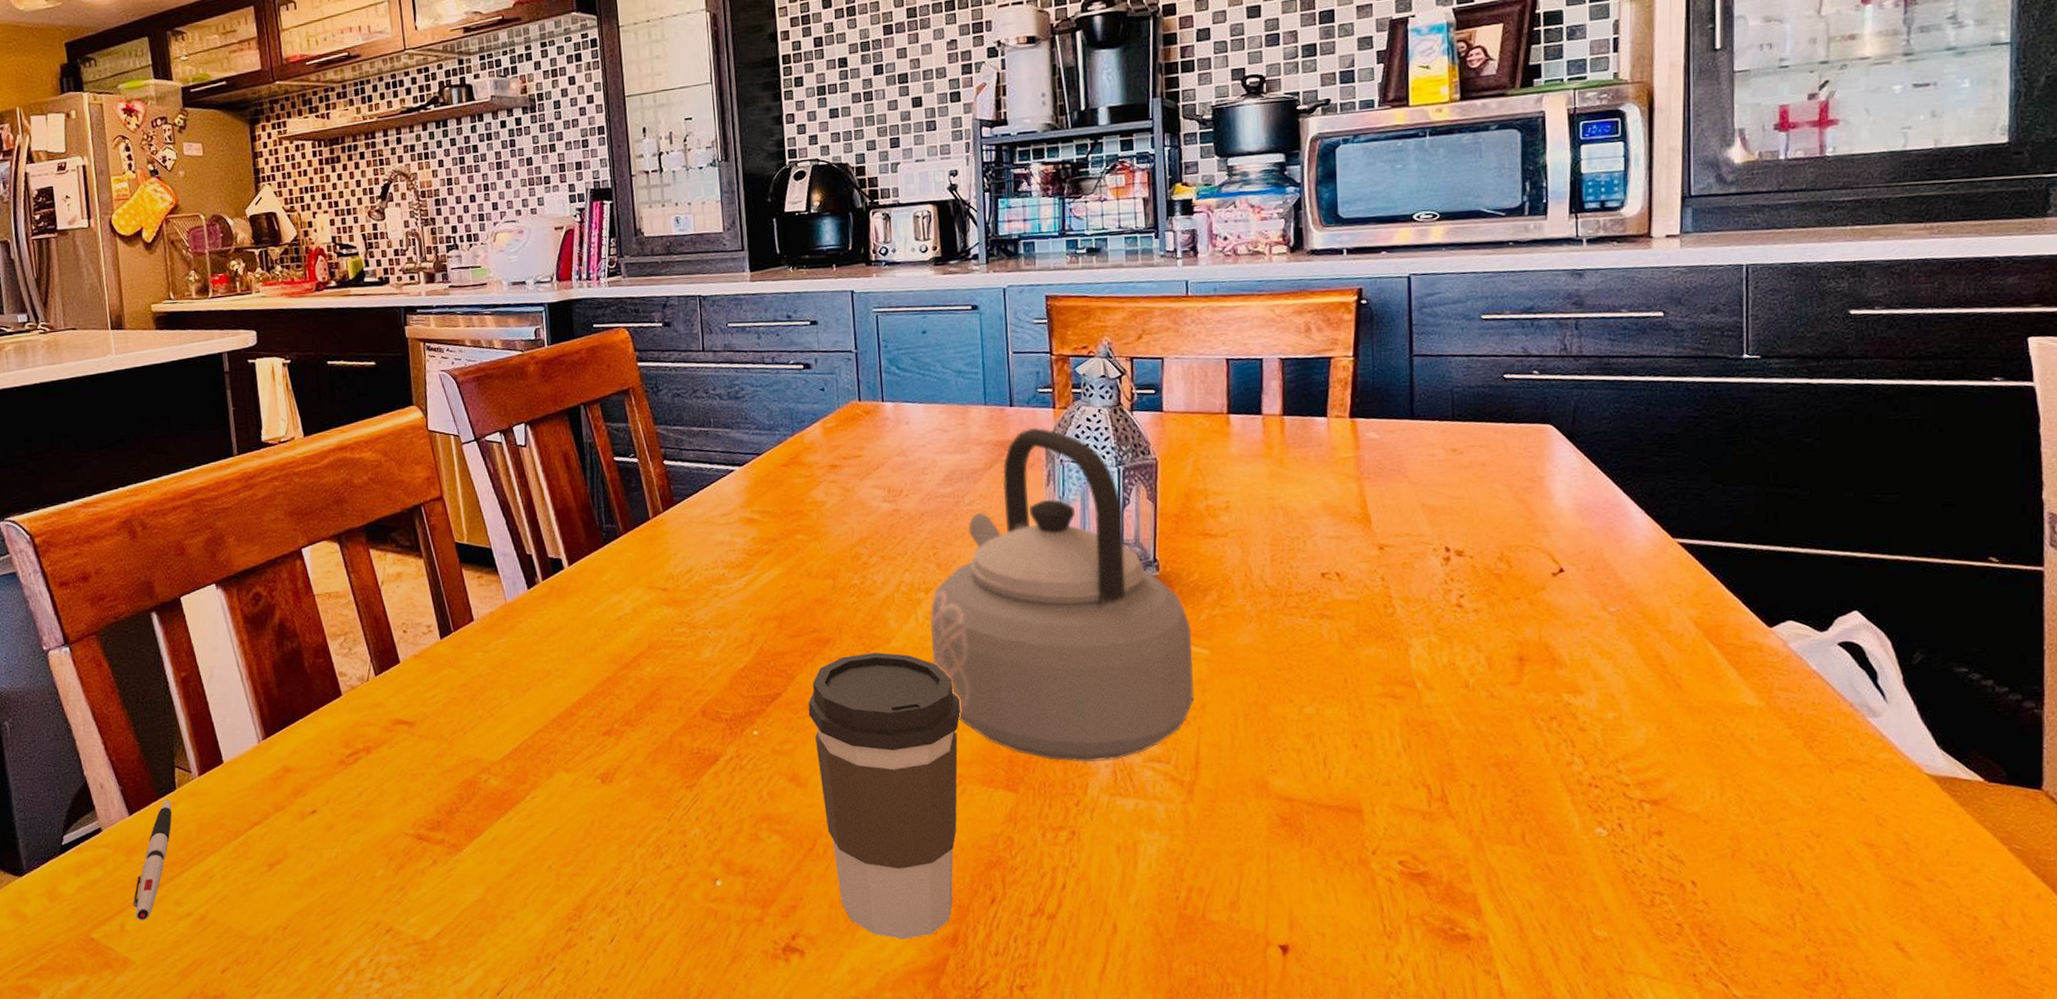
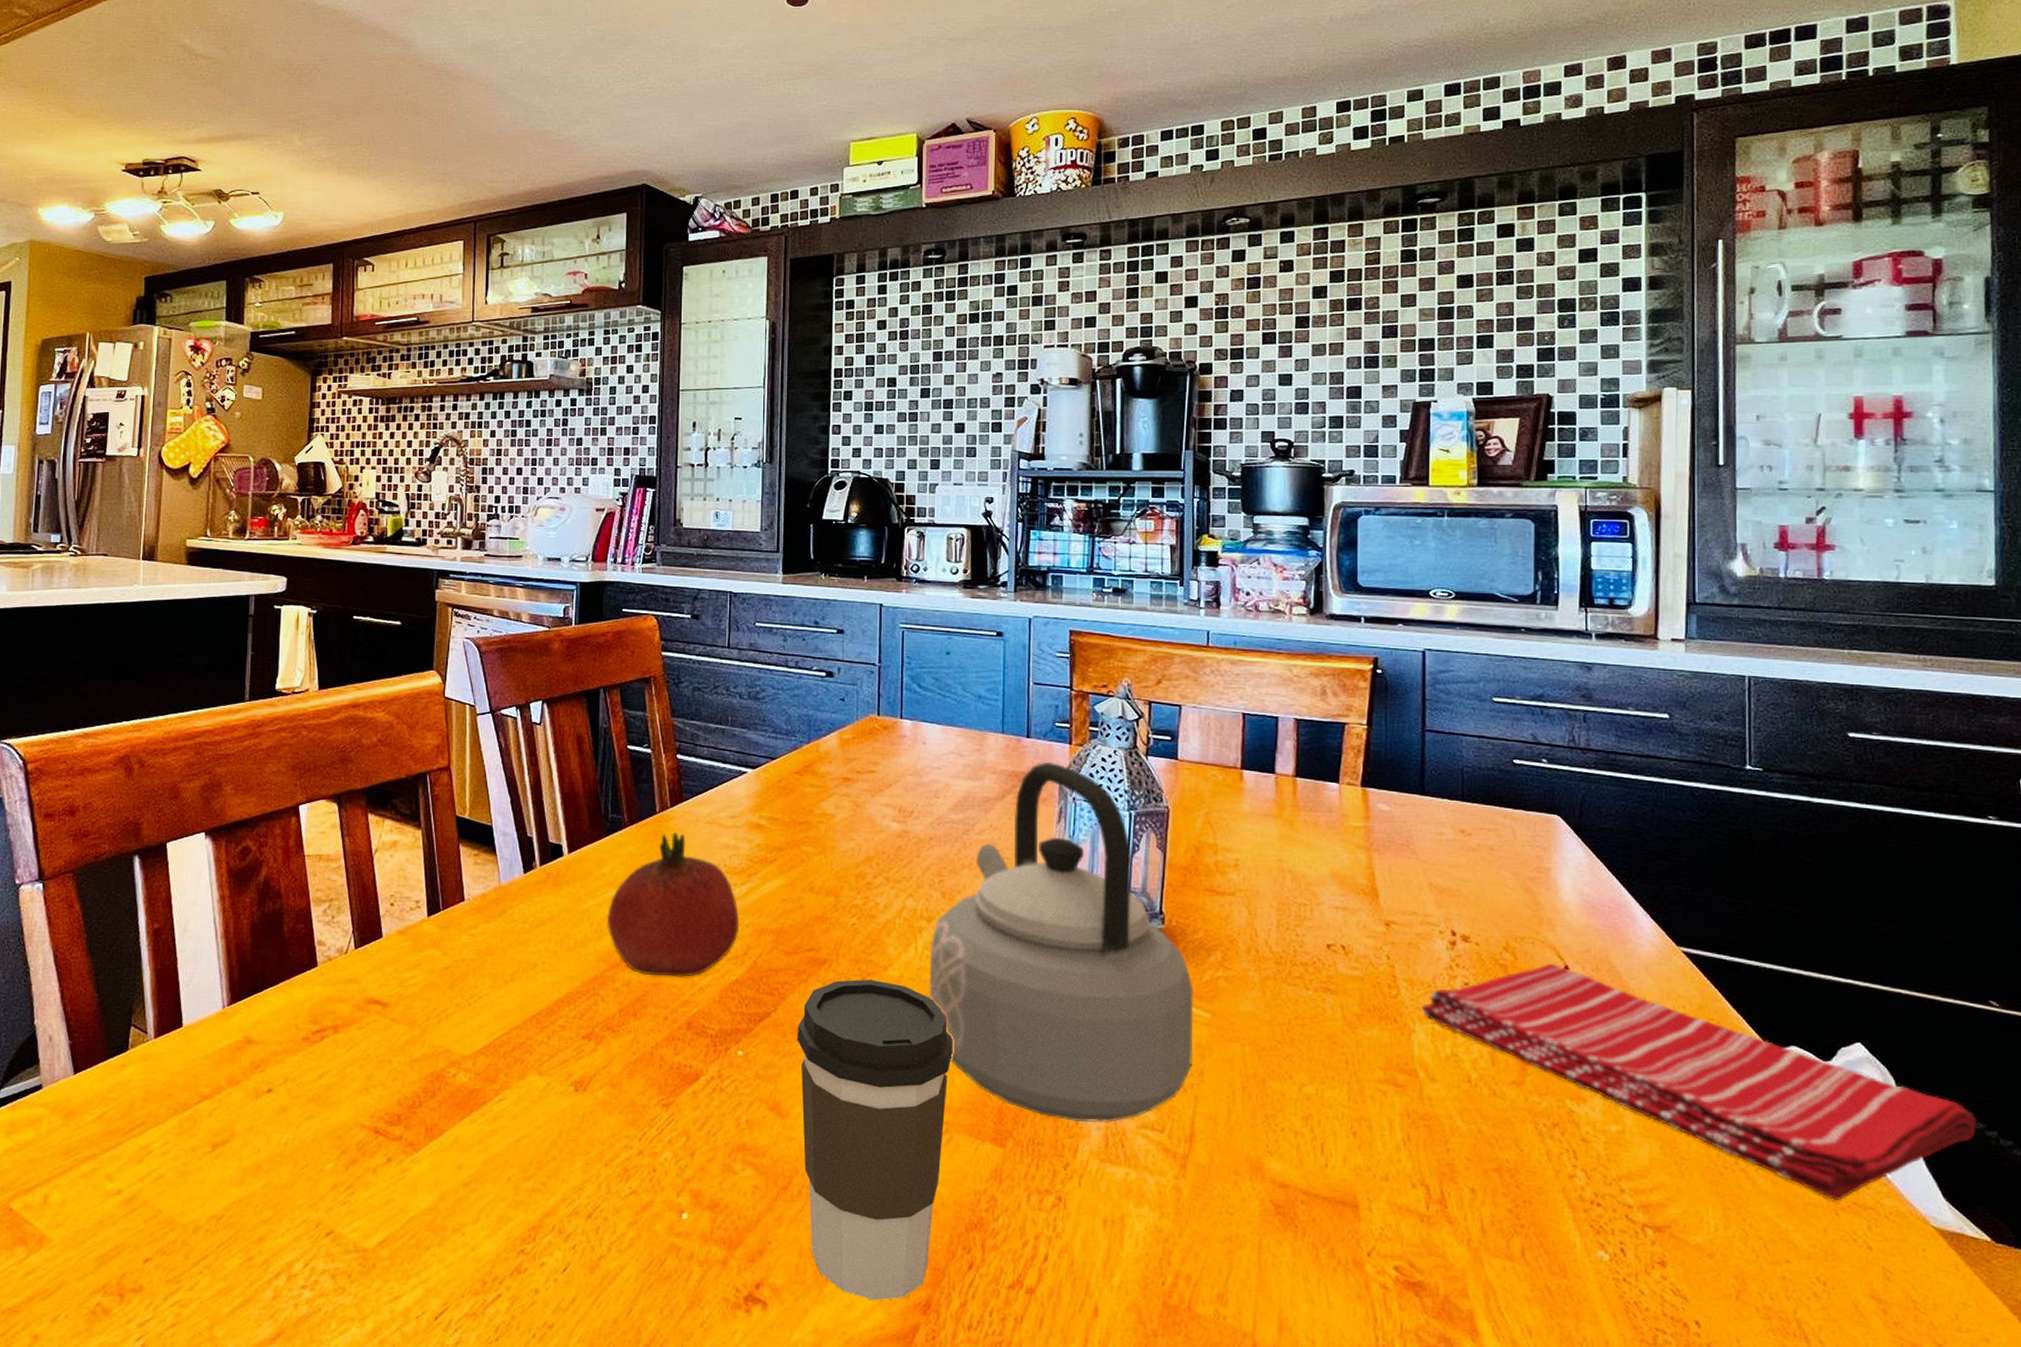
pen: present [133,799,173,921] -> none [62,1060,120,1194]
fruit: none [612,534,743,672] -> present [606,831,740,977]
dish towel: none [1418,567,1973,759] -> present [1422,963,1977,1200]

